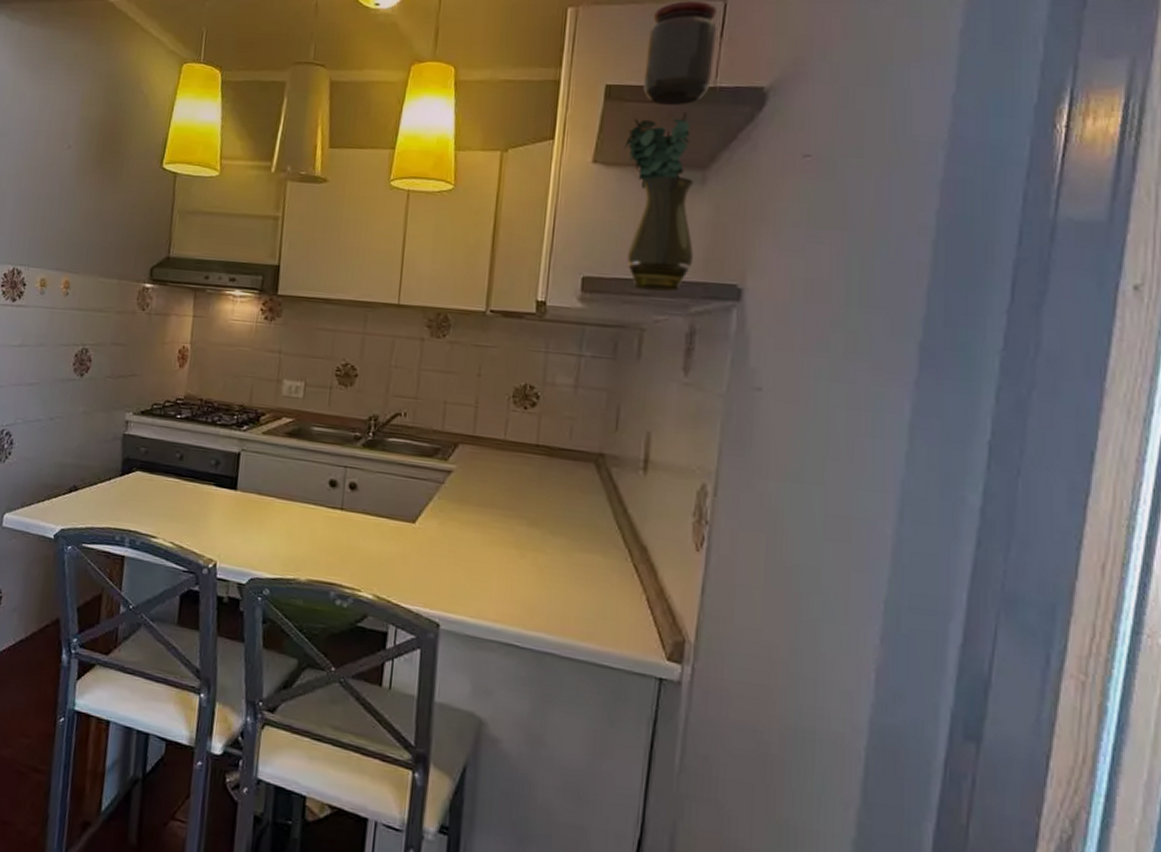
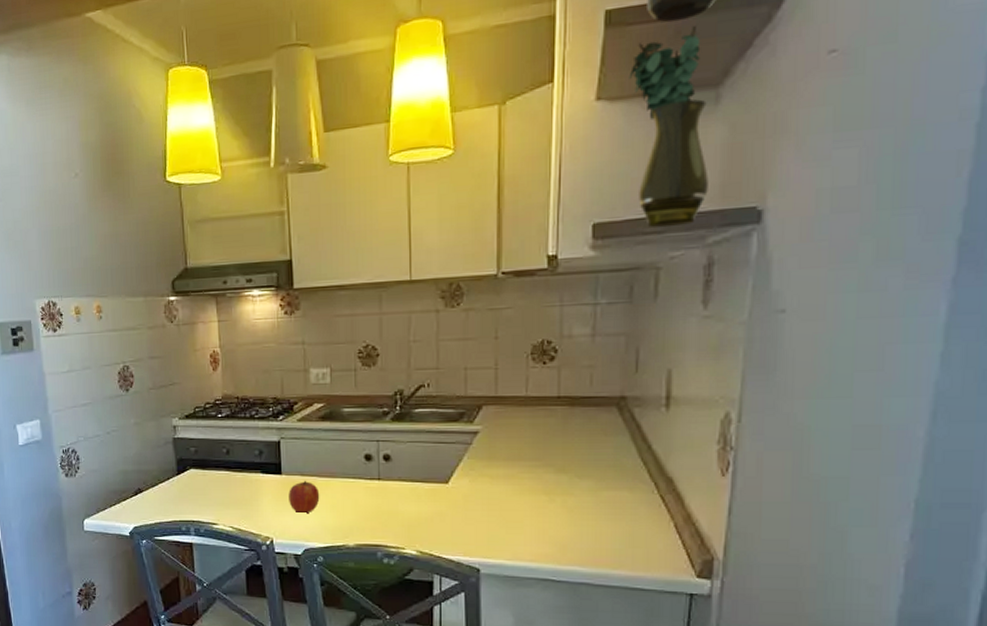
fruit: none [240,501,276,537] -> present [289,481,320,513]

